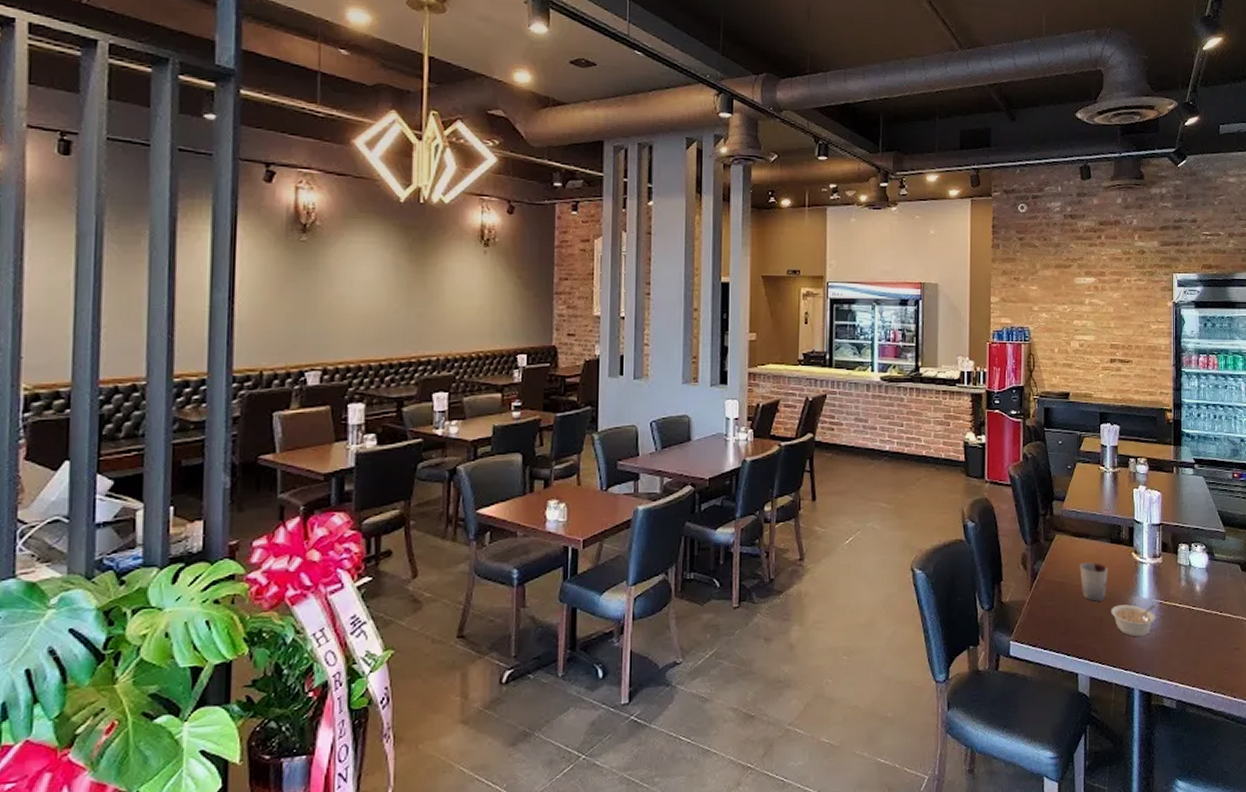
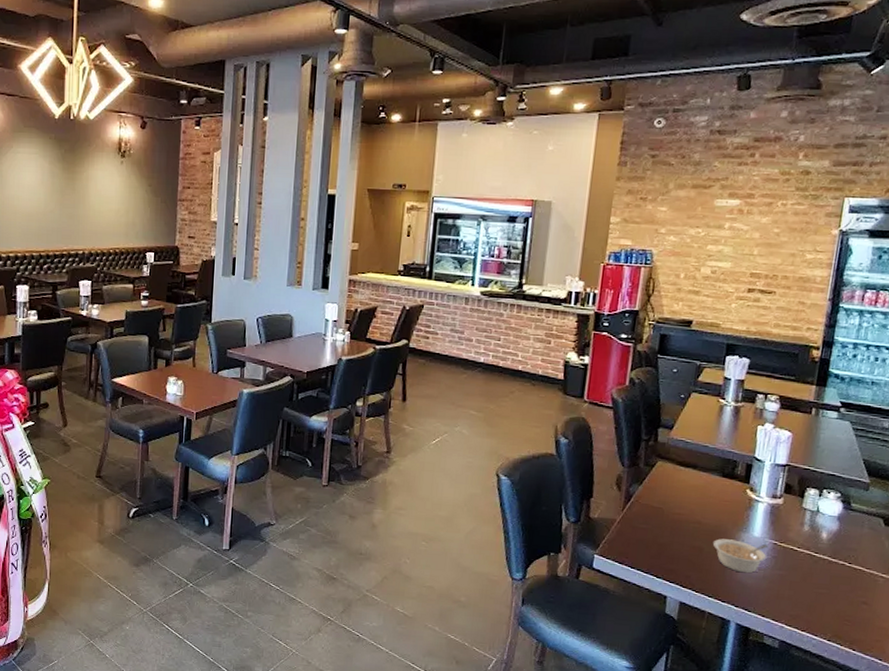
cup: present [1080,562,1108,602] -> none [681,492,716,532]

